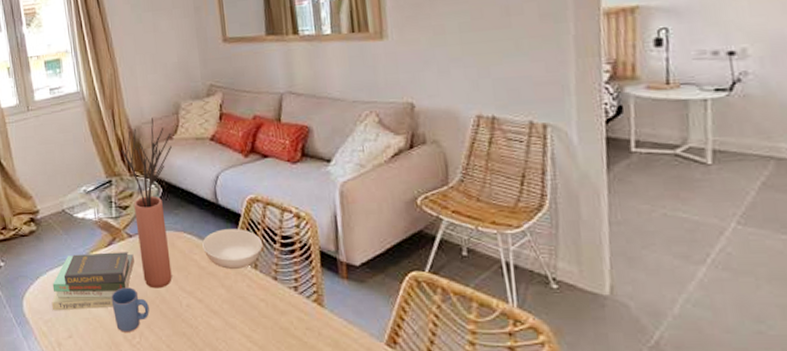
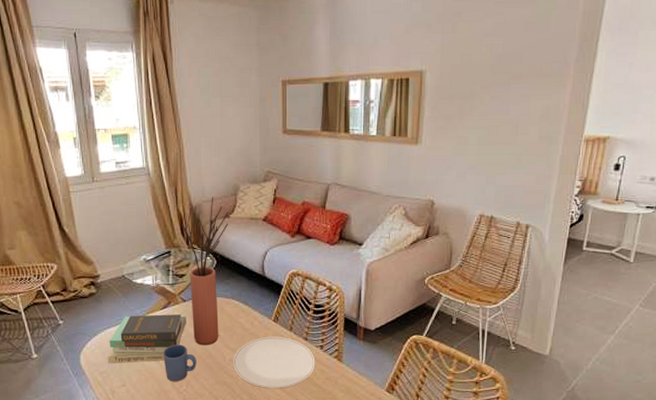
plate: none [191,275,291,342] -> present [233,336,315,389]
bowl: present [202,229,263,269] -> none [248,298,298,331]

